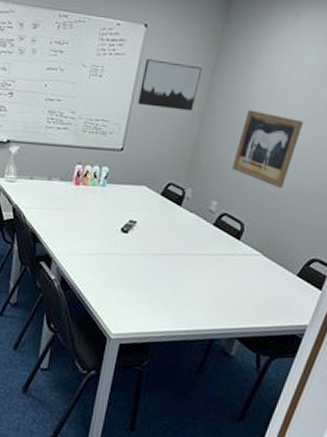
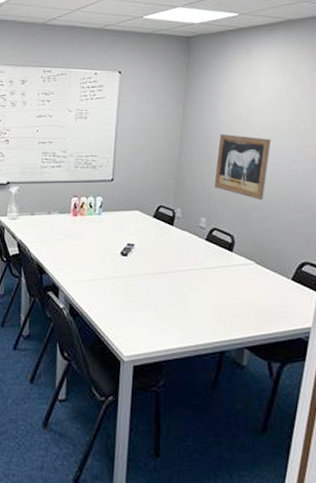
wall art: present [137,59,203,111] -> none [121,100,174,141]

